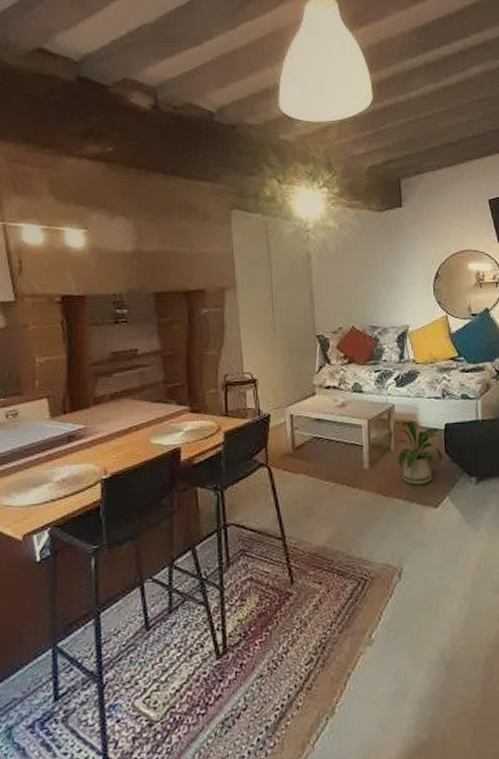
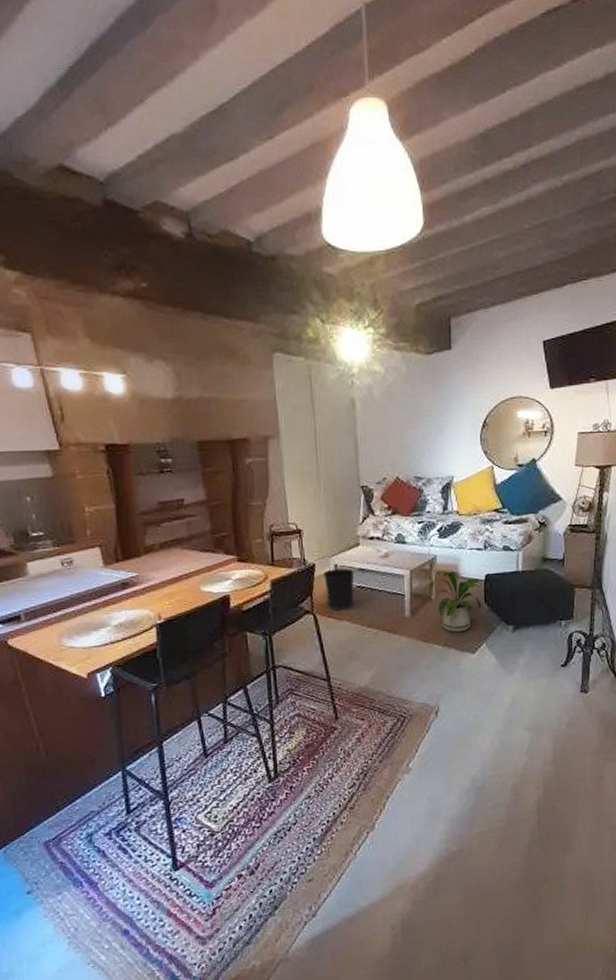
wastebasket: none [278,418,311,463] -> present [322,568,355,610]

